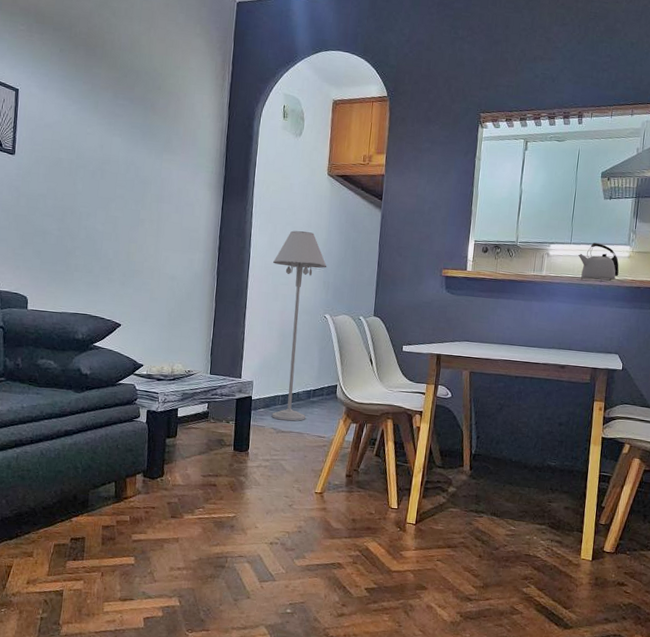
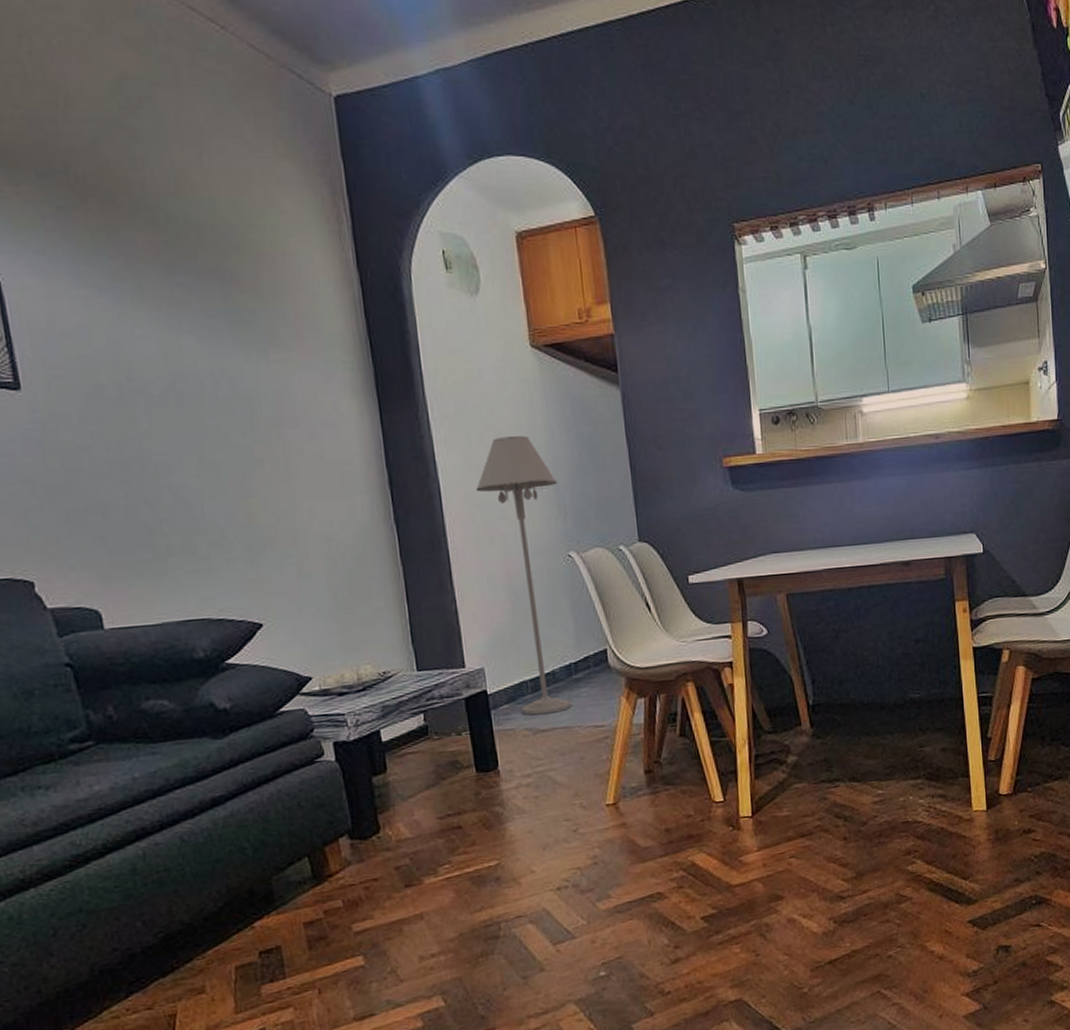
kettle: present [578,242,619,281] -> none [901,385,959,440]

